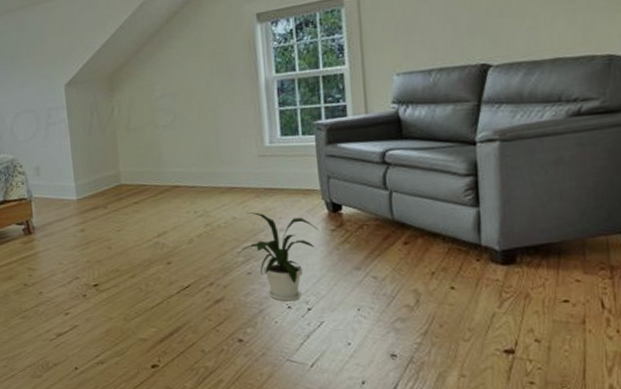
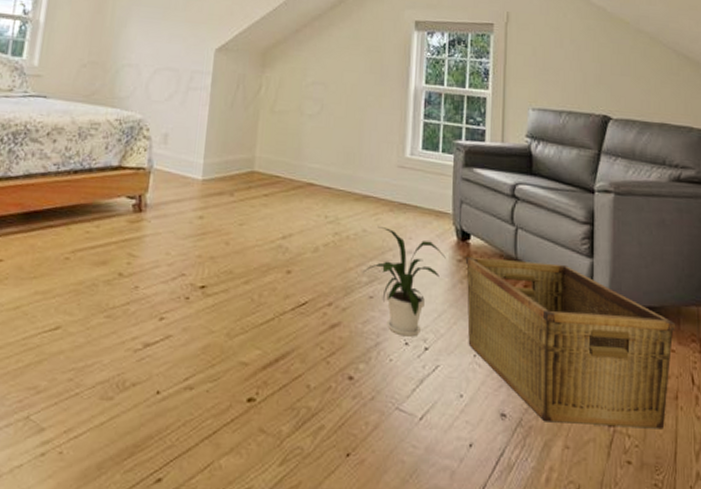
hamper: none [339,217,581,357] -> present [465,257,676,430]

